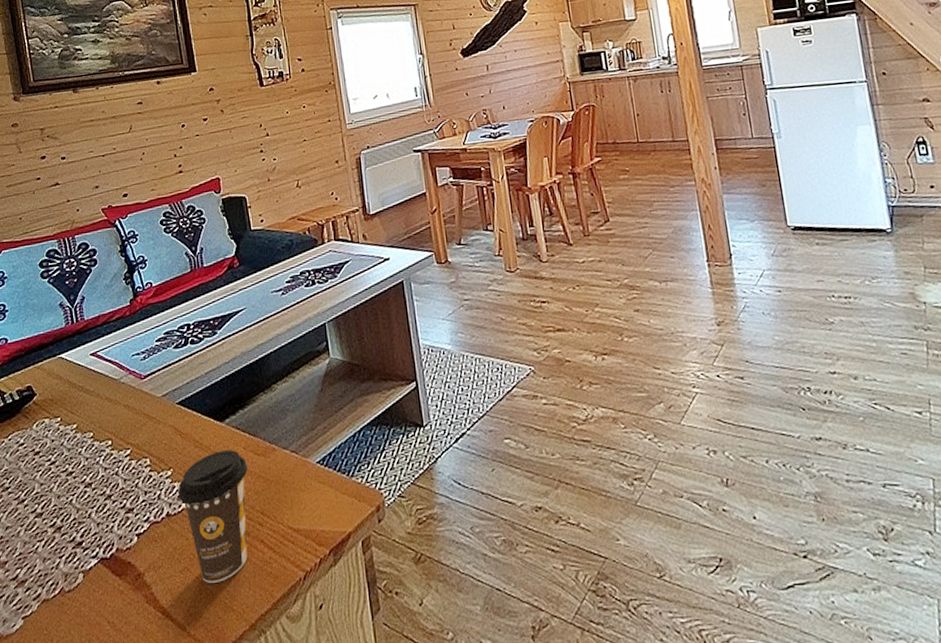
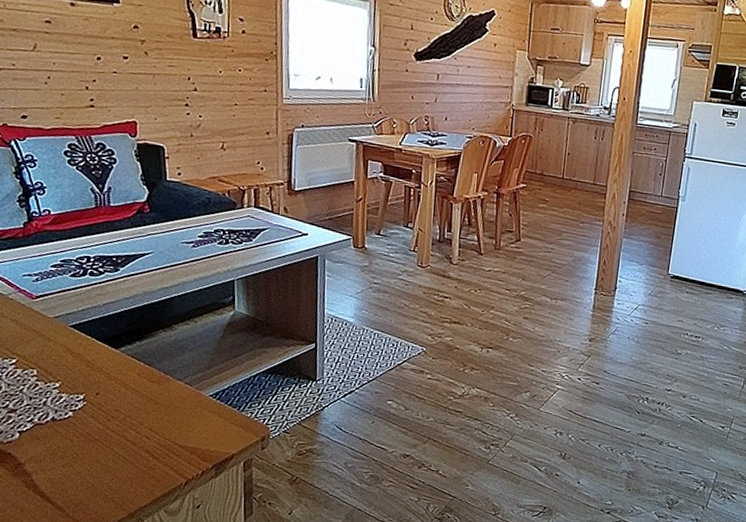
coffee cup: present [178,450,248,583] -> none [66,373,139,479]

